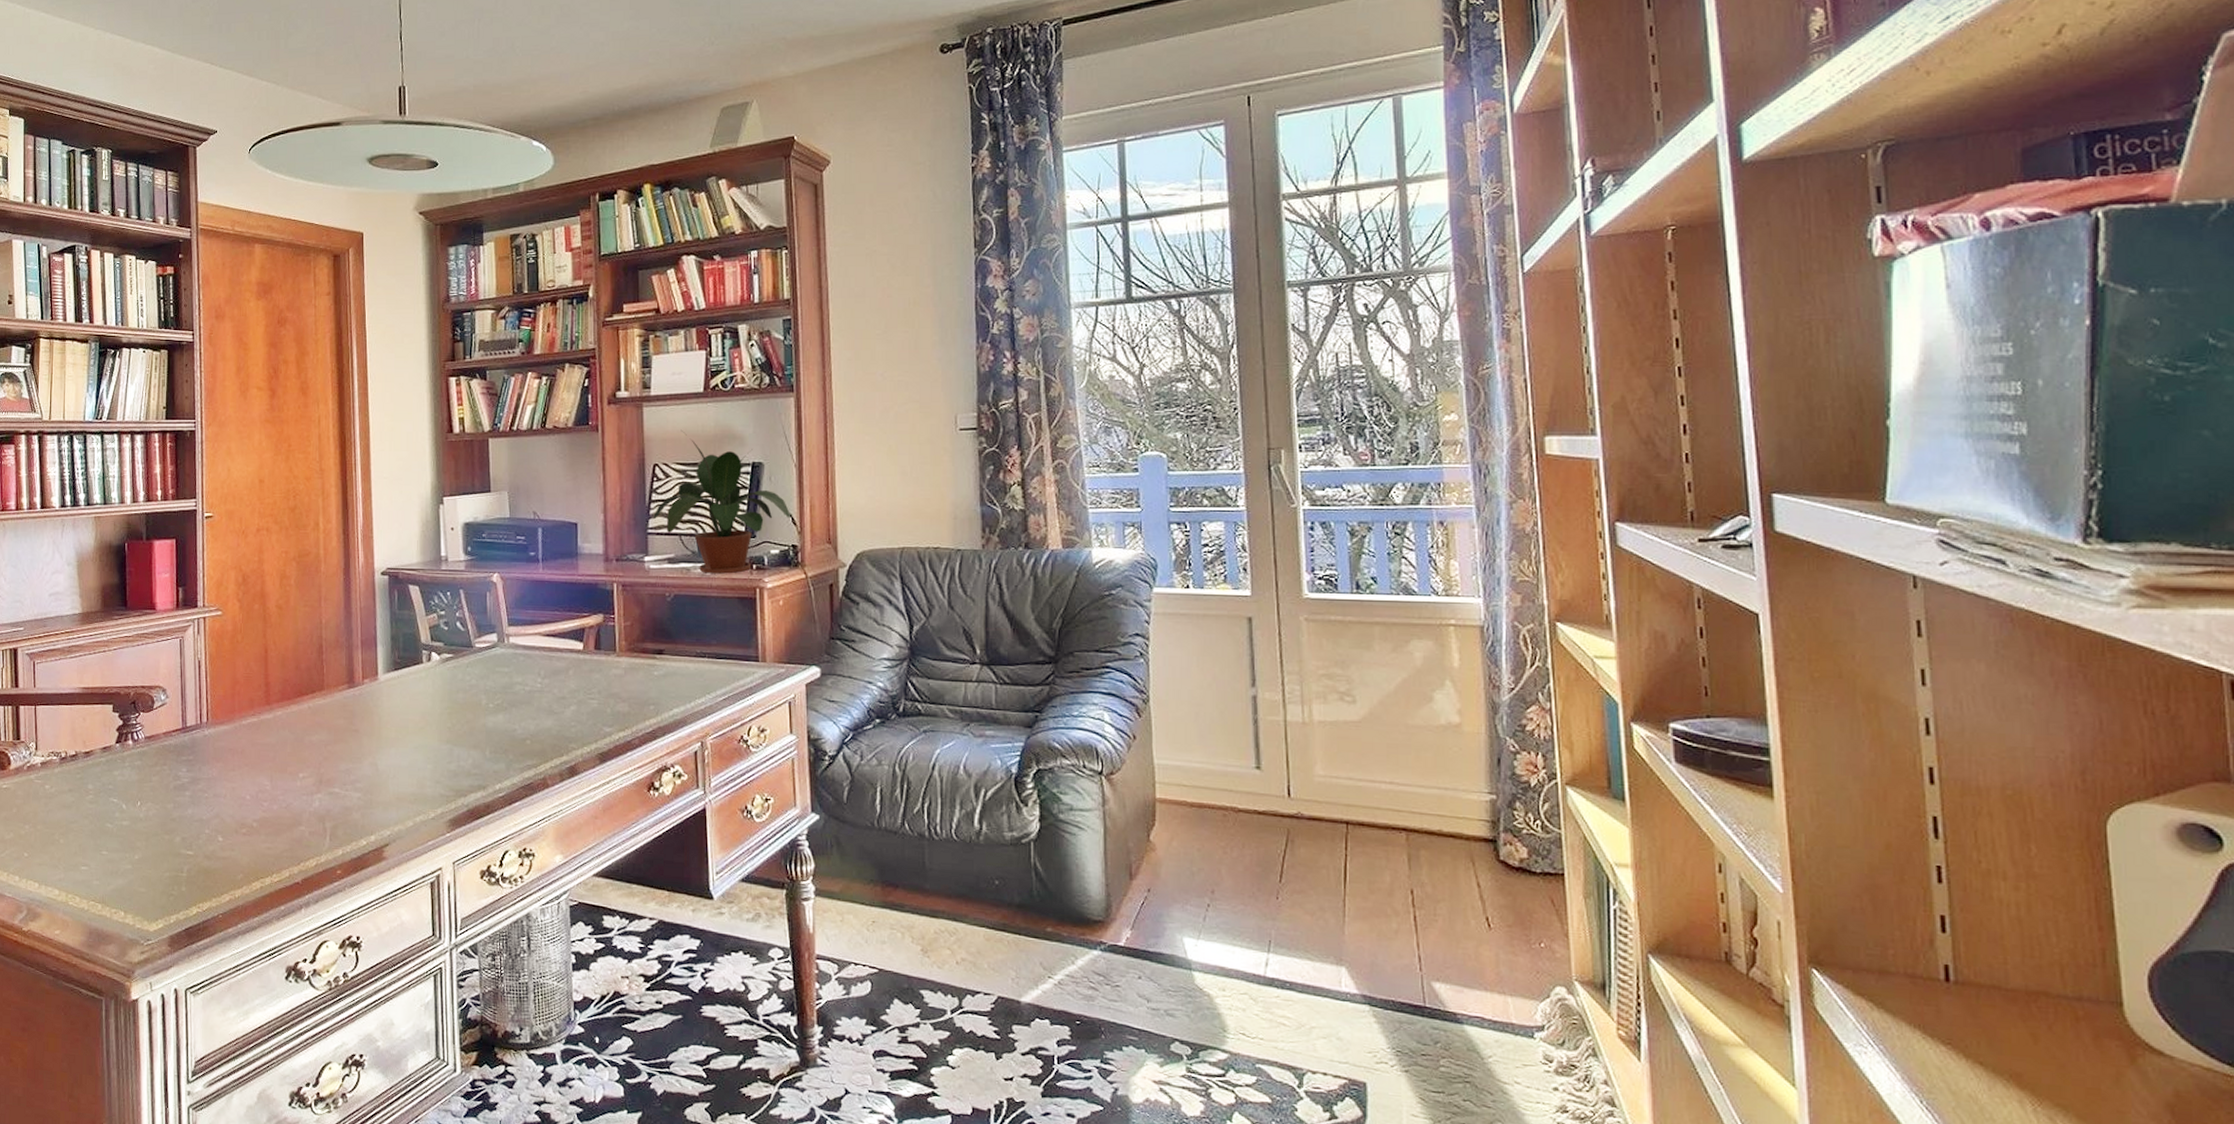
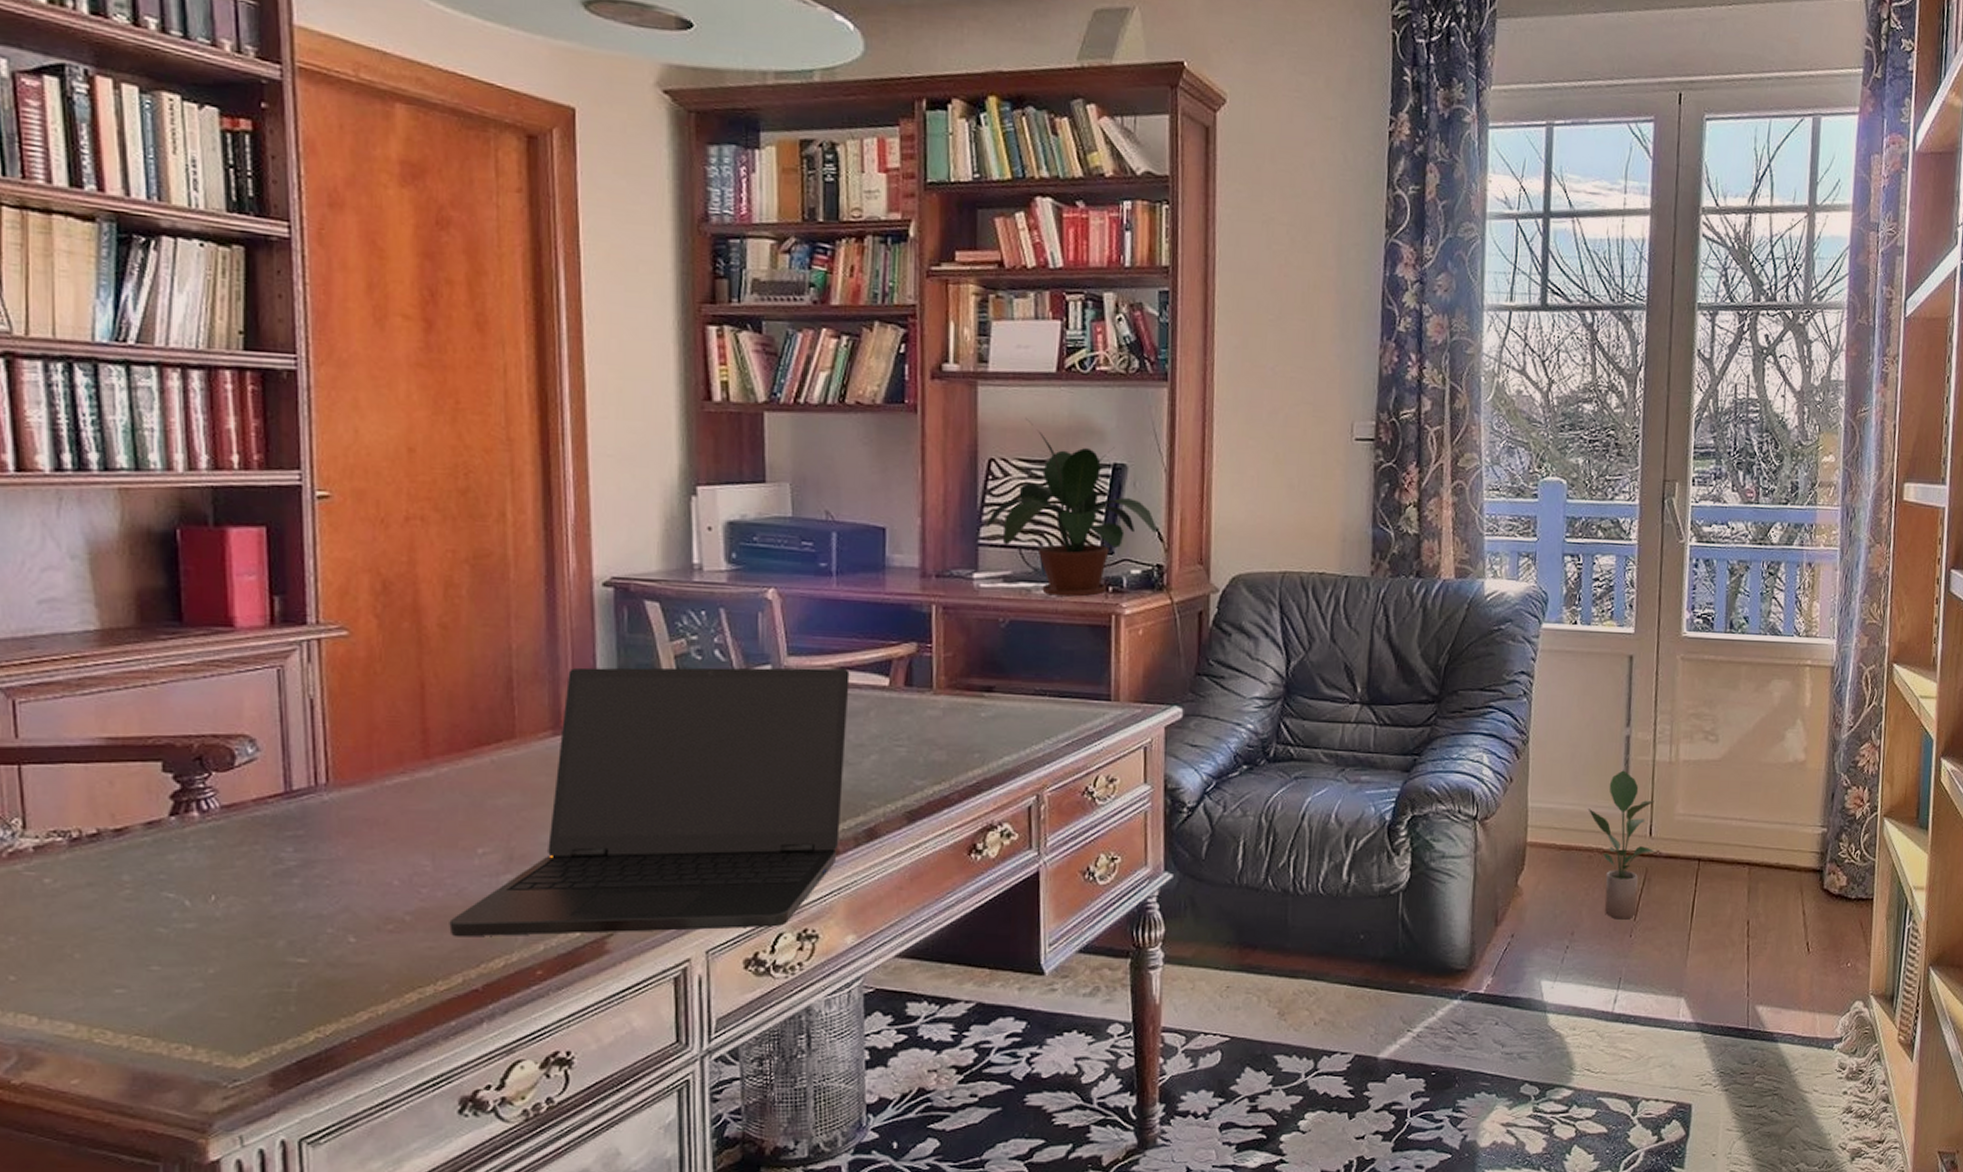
laptop: none [281,635,554,846] -> present [449,667,850,937]
potted plant: none [1217,730,1296,881] -> present [1587,770,1655,920]

